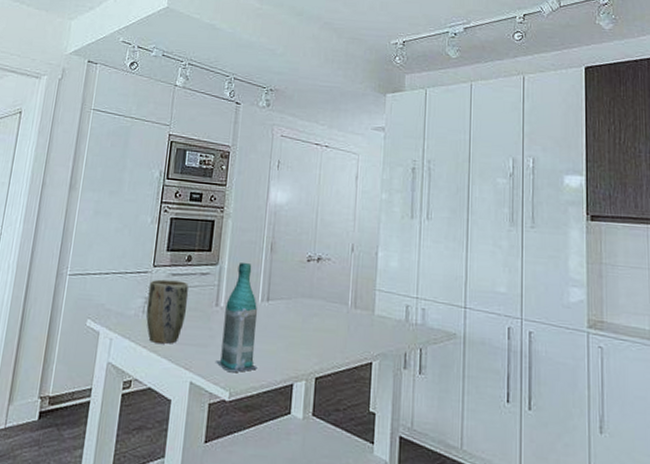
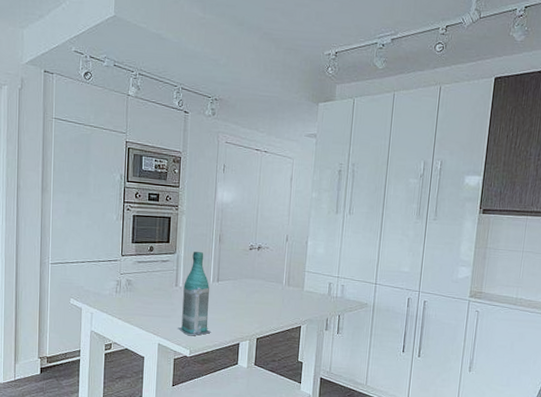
plant pot: present [146,279,189,344] -> none [118,266,153,316]

